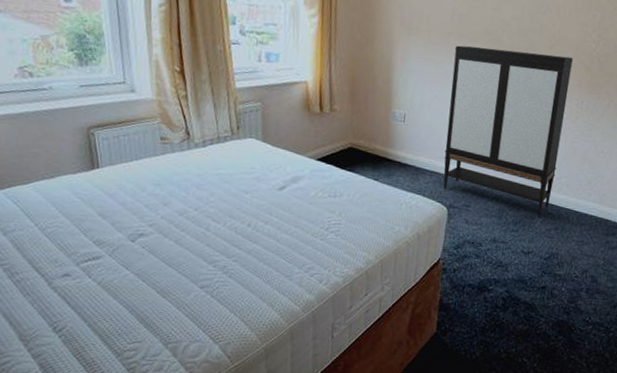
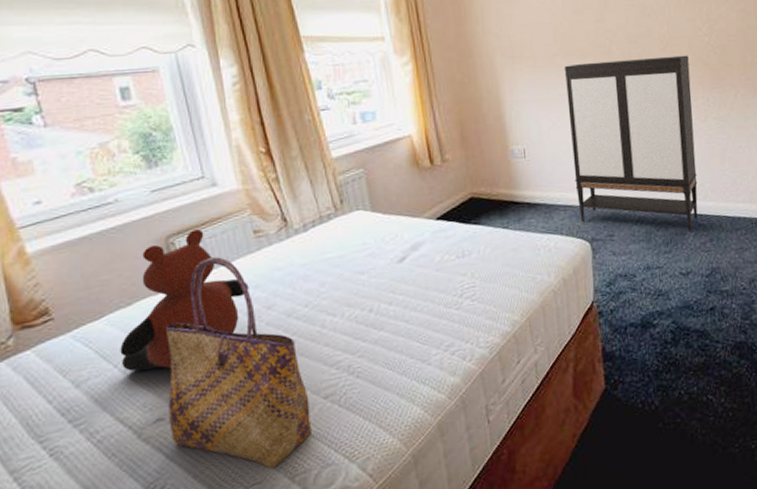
teddy bear: none [41,126,151,237] -> present [120,229,249,371]
tote bag: none [74,152,188,334] -> present [166,256,313,469]

